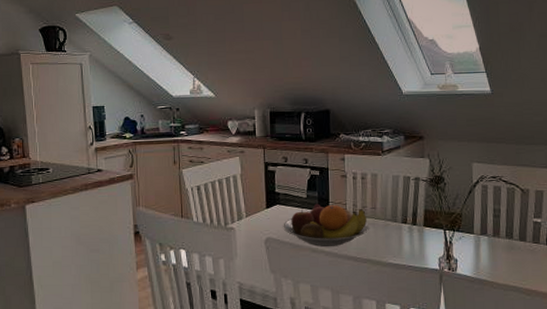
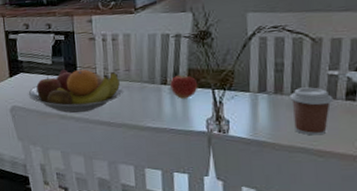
apple: none [410,212,433,238] -> present [170,71,198,99]
coffee cup: none [505,232,538,276] -> present [289,87,334,136]

